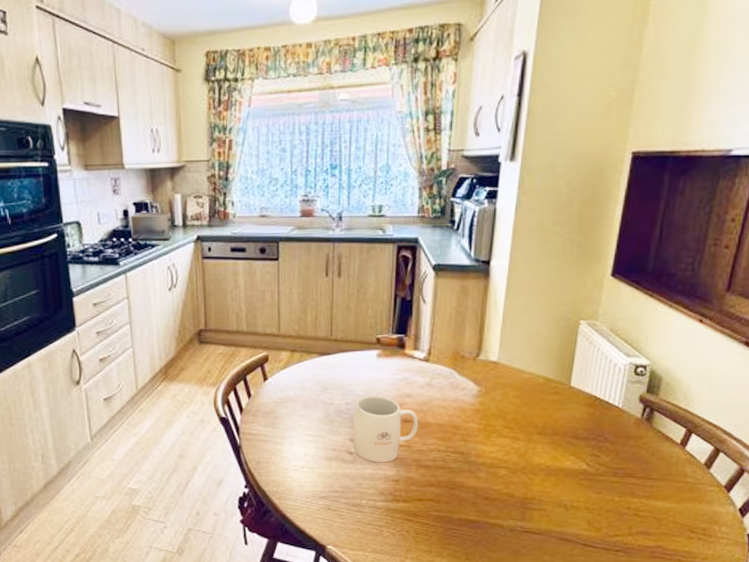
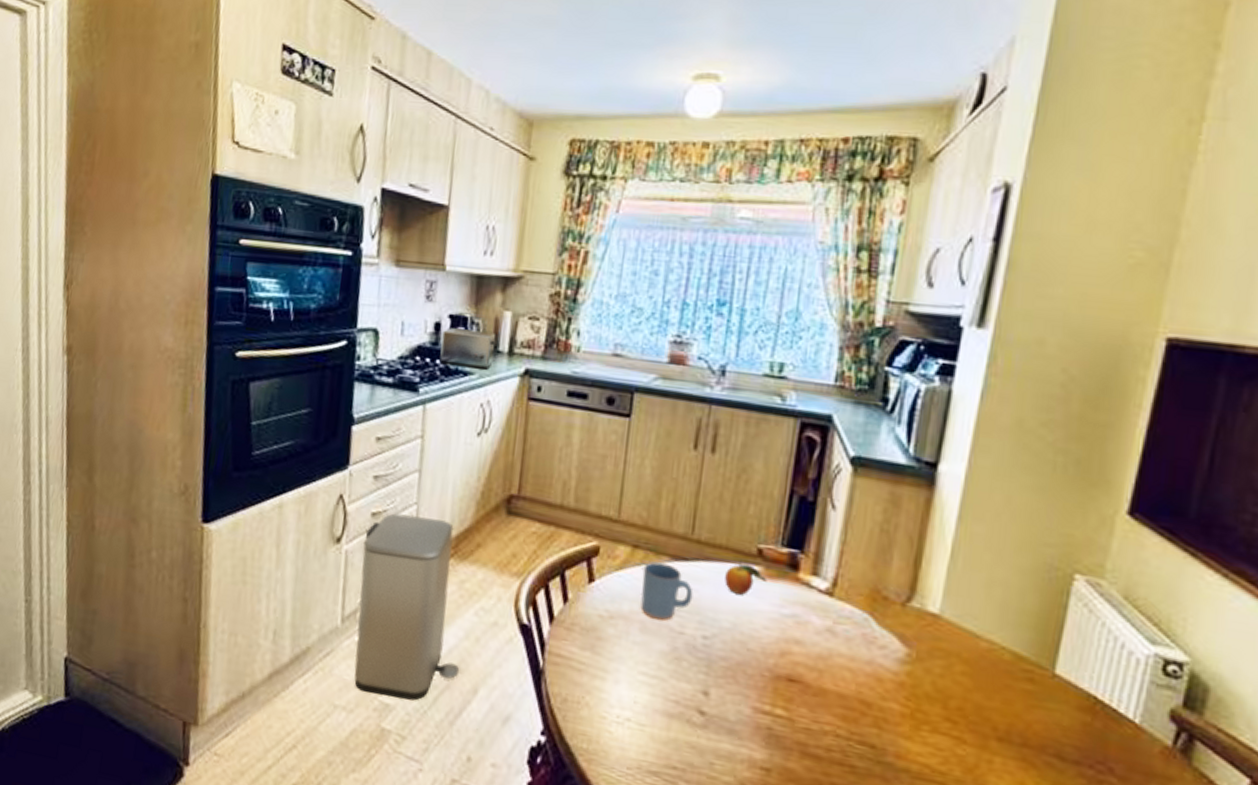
pedal bin: none [97,356,182,484] -> present [354,513,460,701]
mug: none [300,359,336,397] -> present [640,561,693,620]
mug: present [353,395,418,463] -> none [707,630,809,739]
fruit: none [357,347,385,371] -> present [725,558,768,595]

